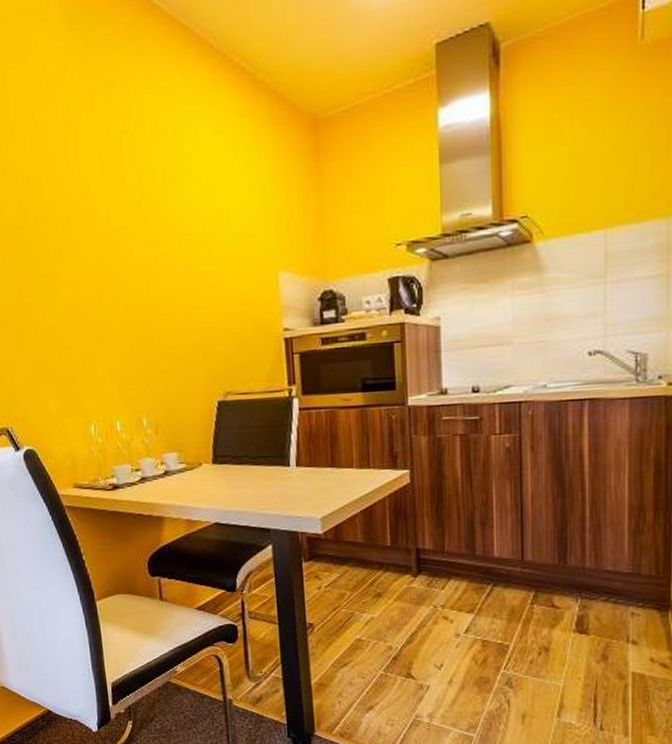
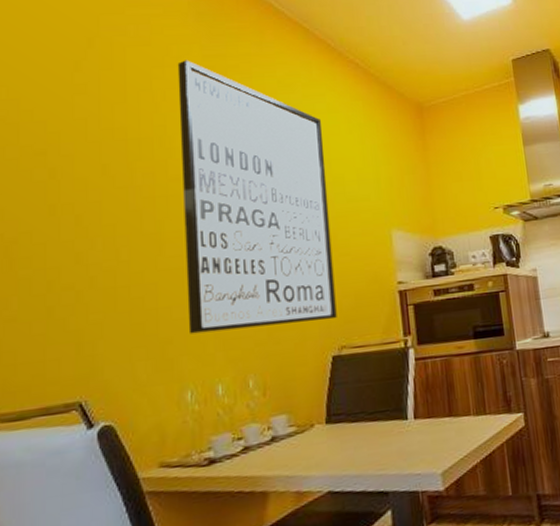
wall art: none [55,79,222,374] -> present [177,60,337,334]

